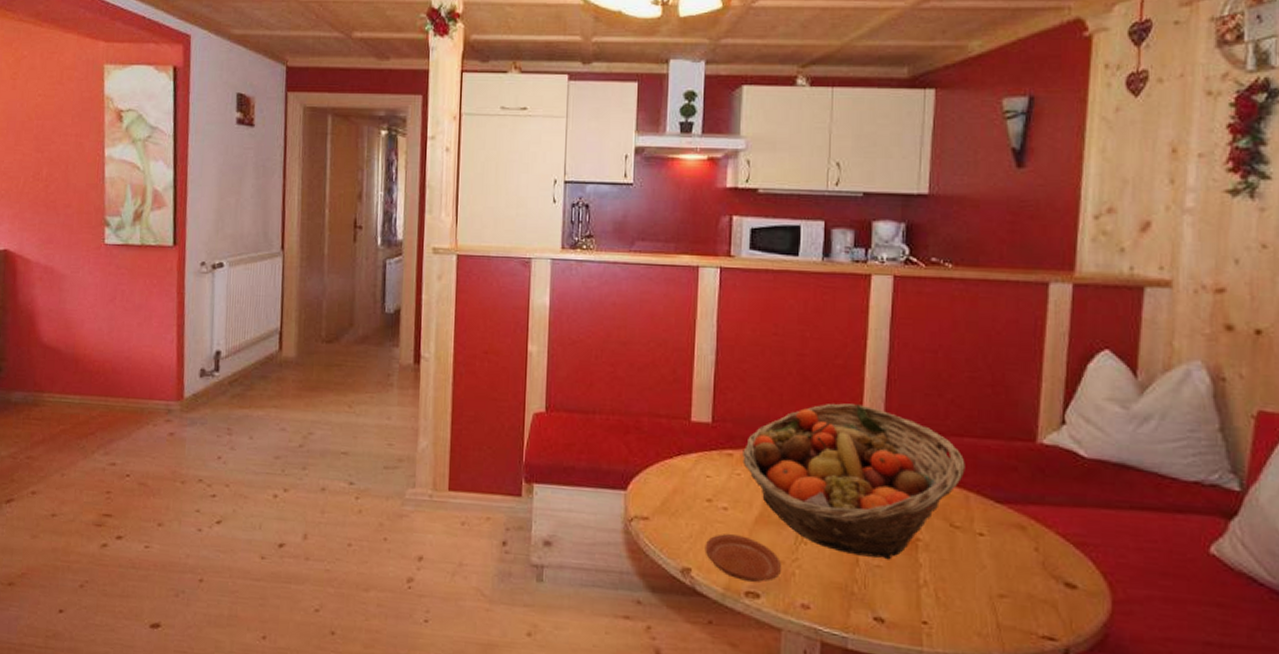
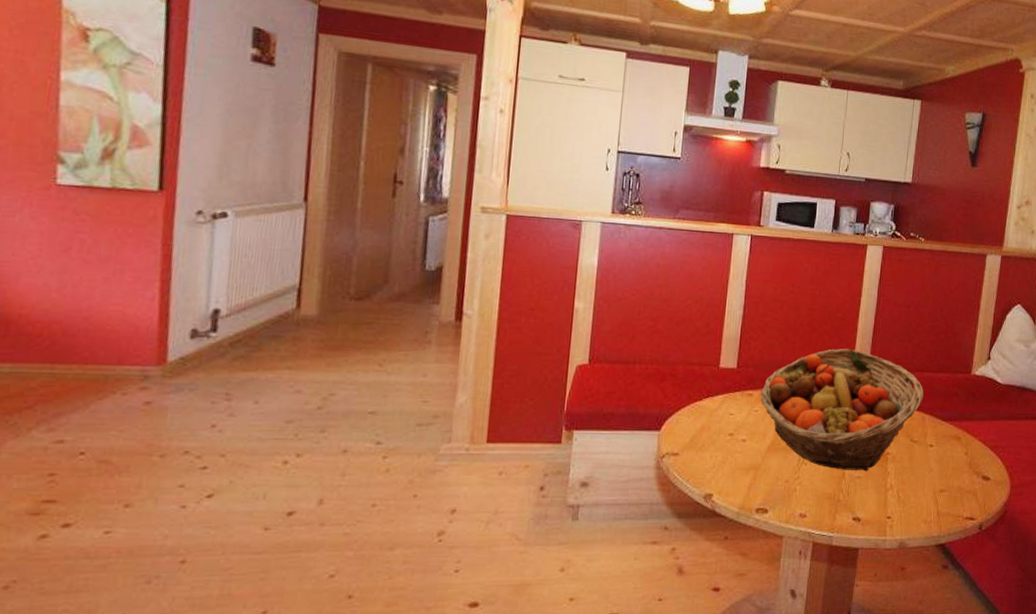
plate: present [705,534,782,582] -> none [725,462,787,500]

